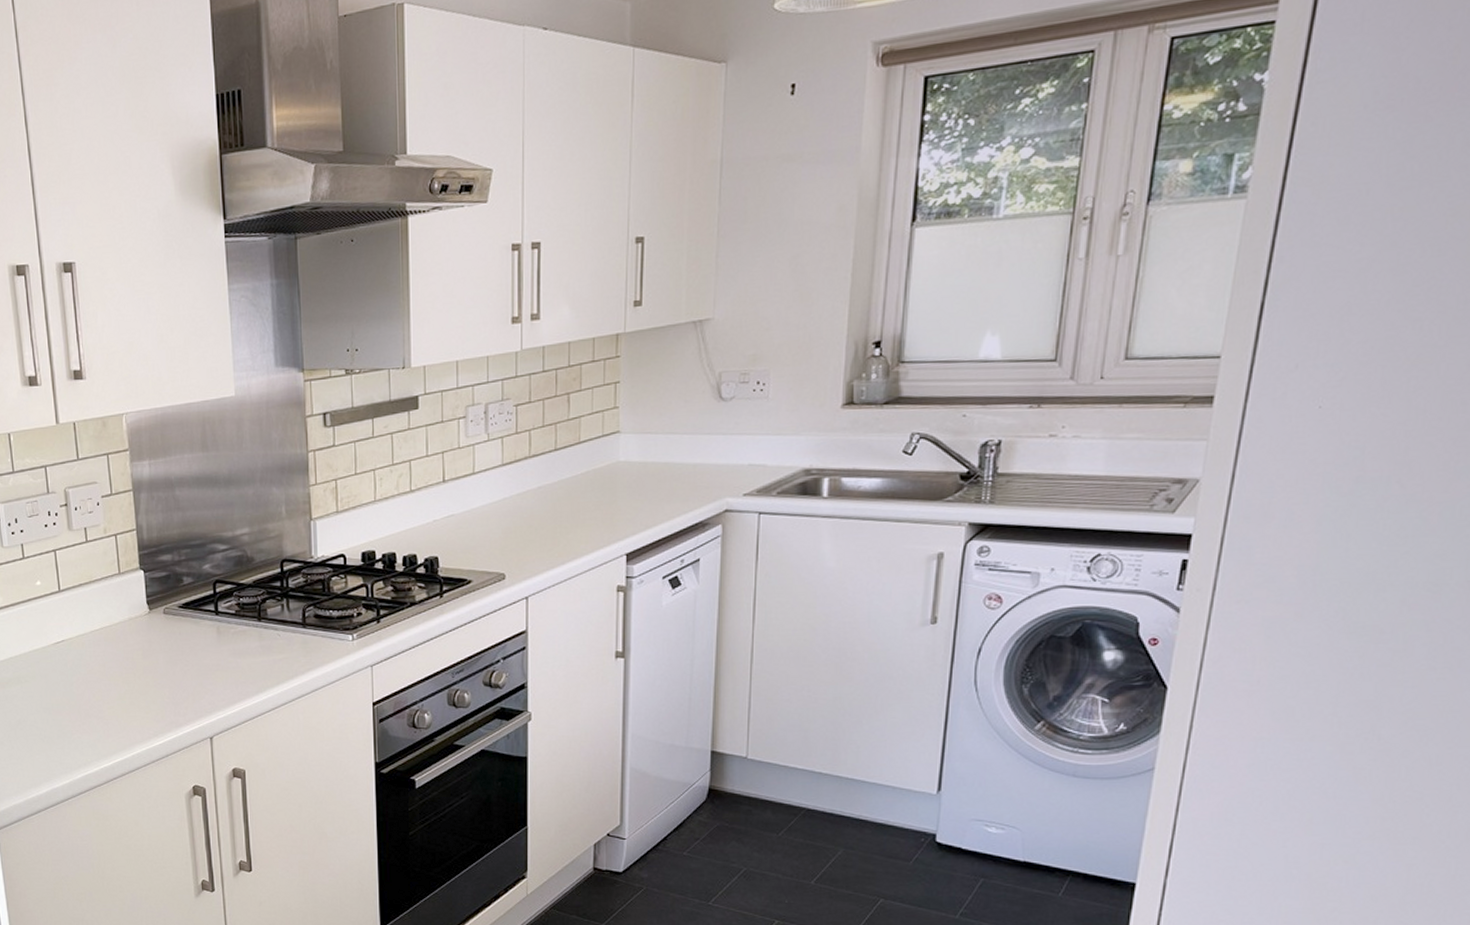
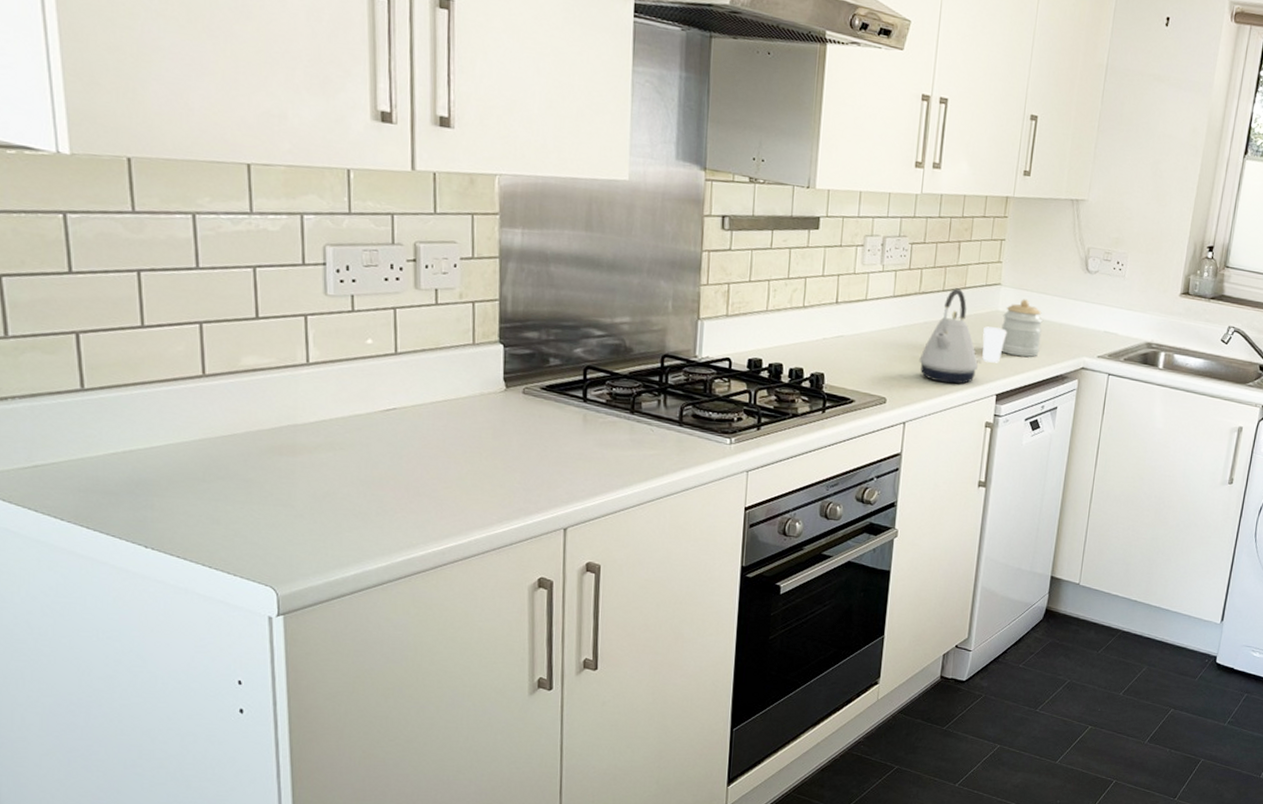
kettle: none [536,444,602,549] -> present [919,288,978,384]
cup: none [605,480,631,520] -> present [982,326,1006,363]
jar: none [625,443,674,509] -> present [1001,299,1044,357]

